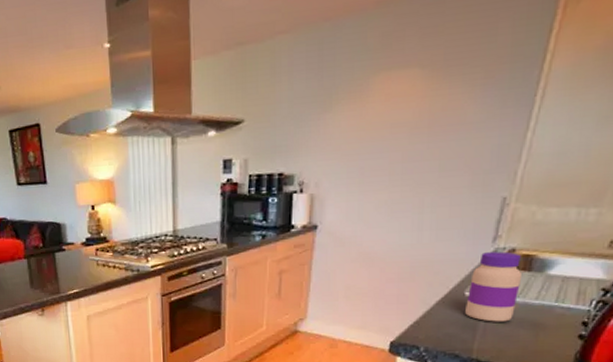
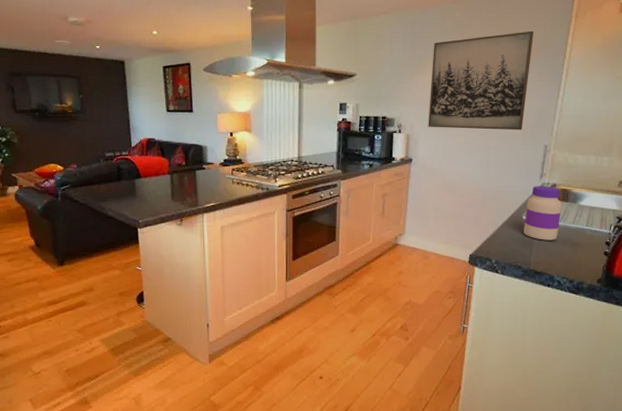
wall art: none [339,35,496,184] -> present [428,30,533,131]

